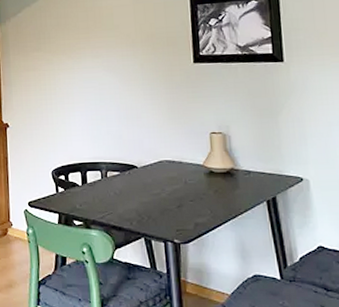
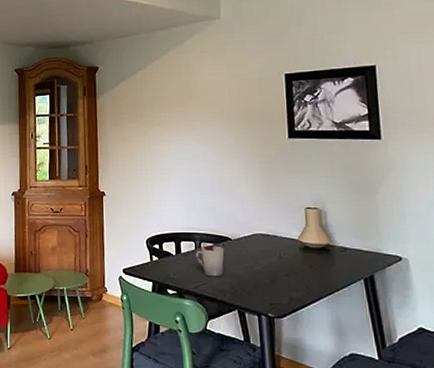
cup: none [101,174,131,206] -> present [195,245,225,277]

